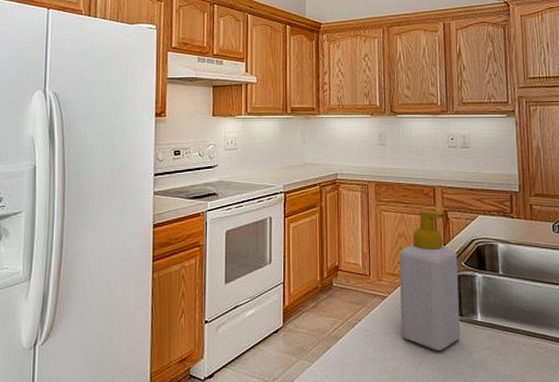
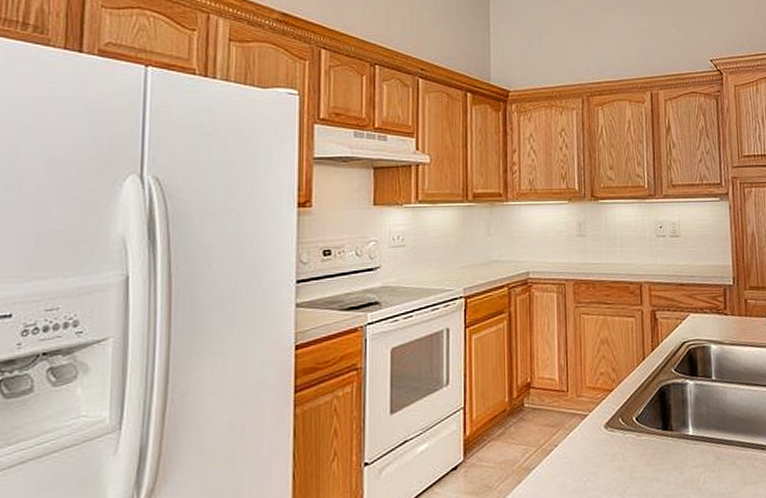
soap bottle: present [399,210,461,351] -> none [602,310,671,474]

